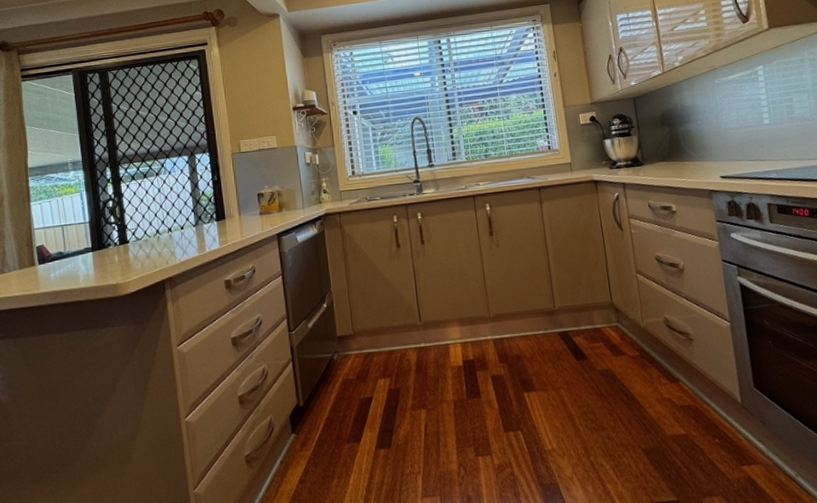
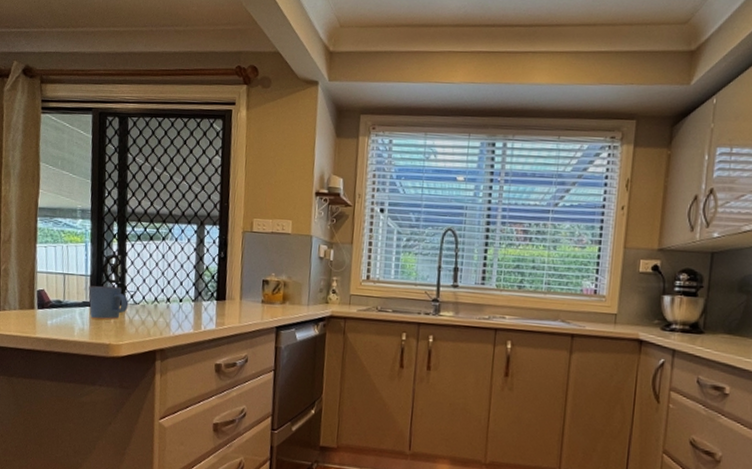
mug: none [89,227,131,263] -> present [88,285,129,321]

